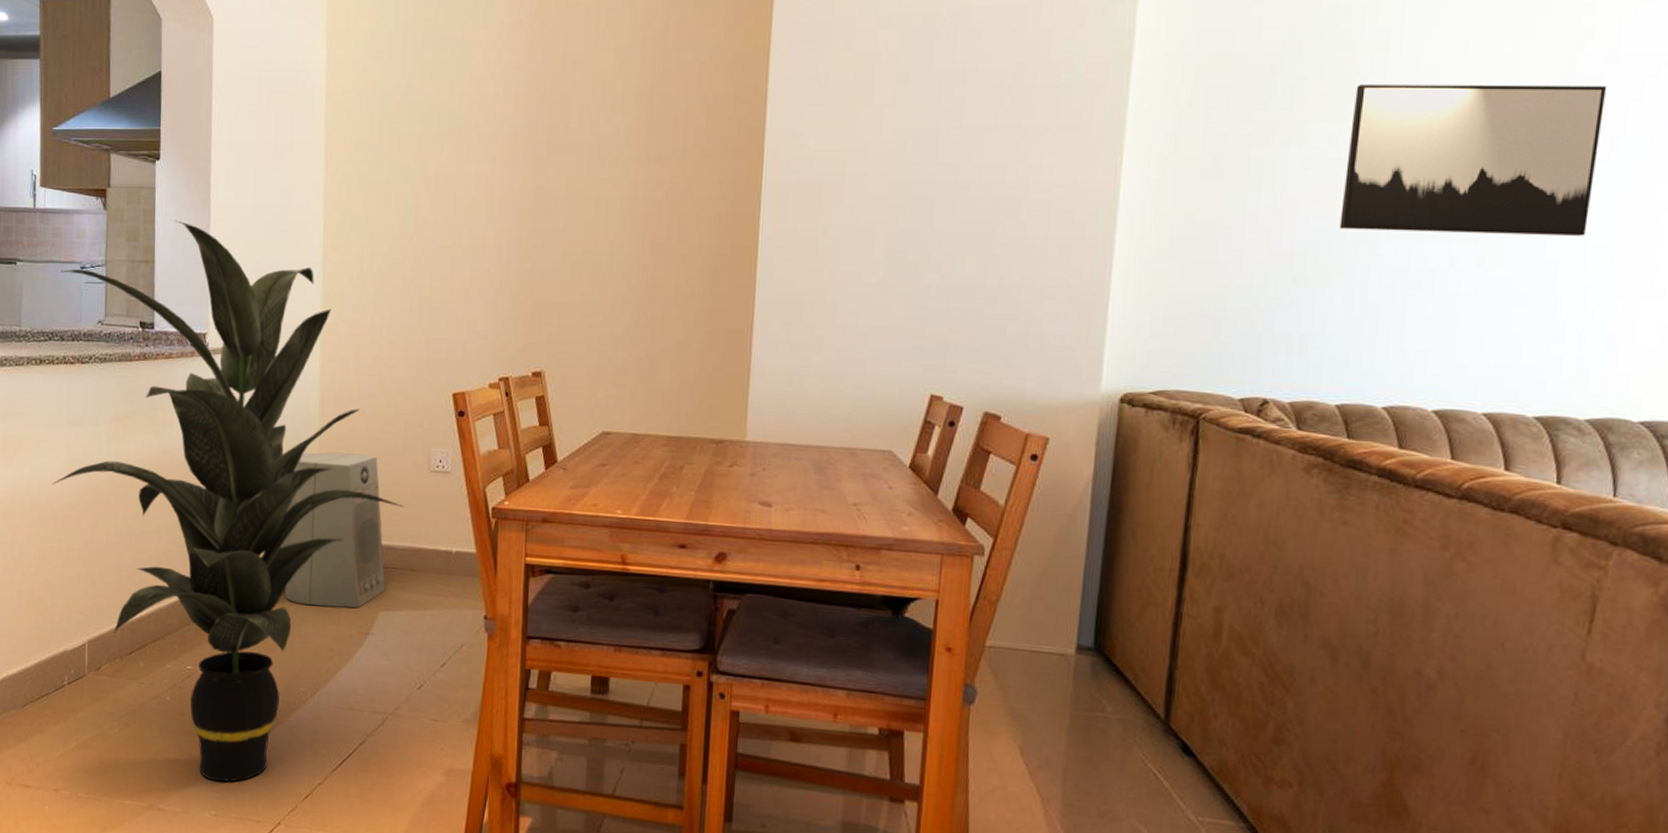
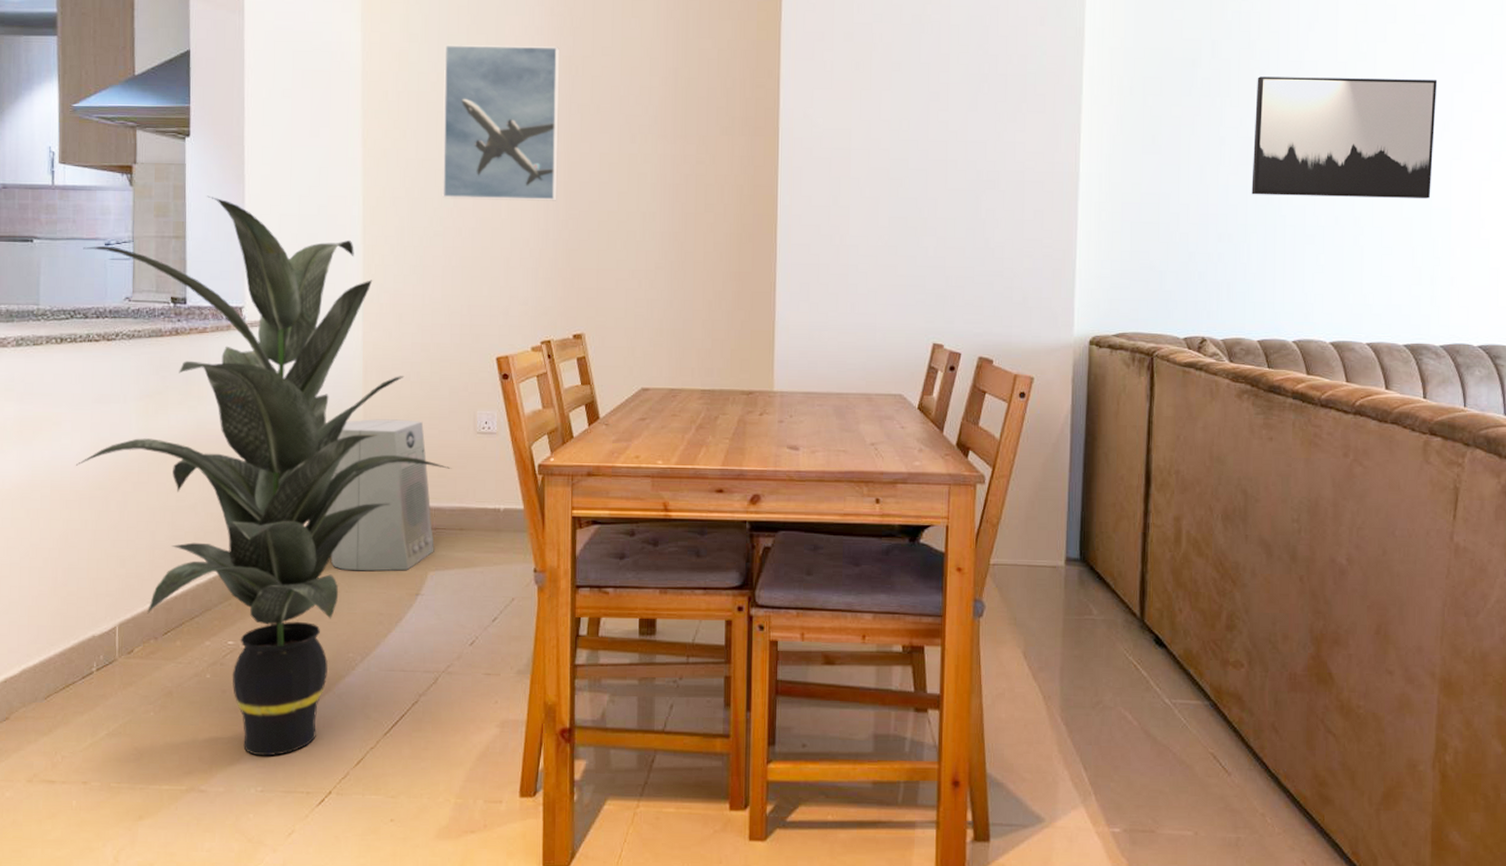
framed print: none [402,61,528,229] -> present [442,45,559,201]

